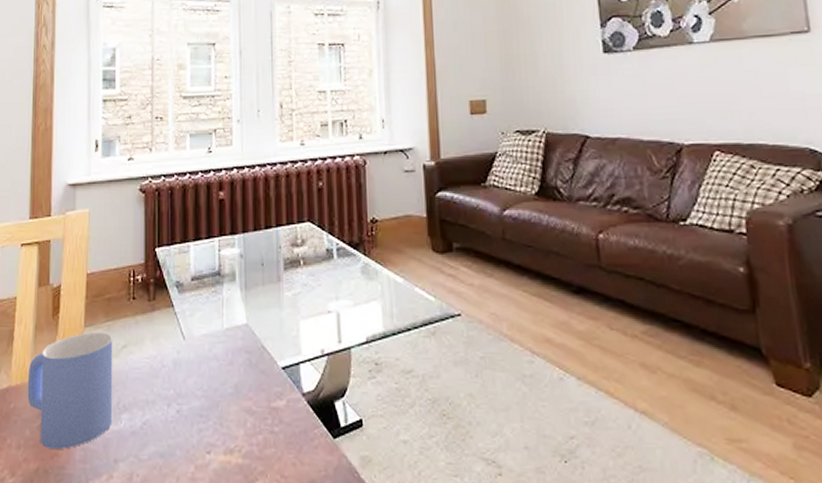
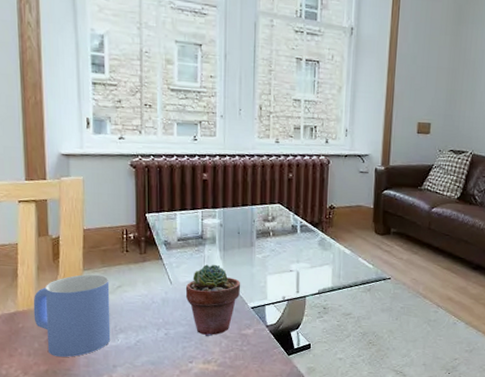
potted succulent: none [201,308,268,412] -> present [185,264,241,336]

